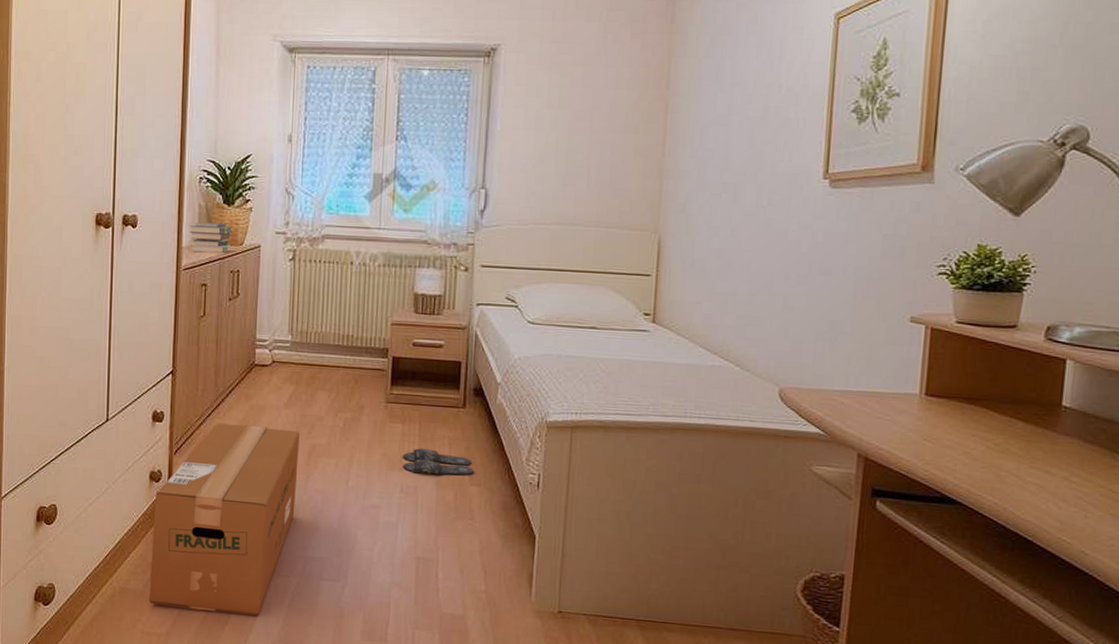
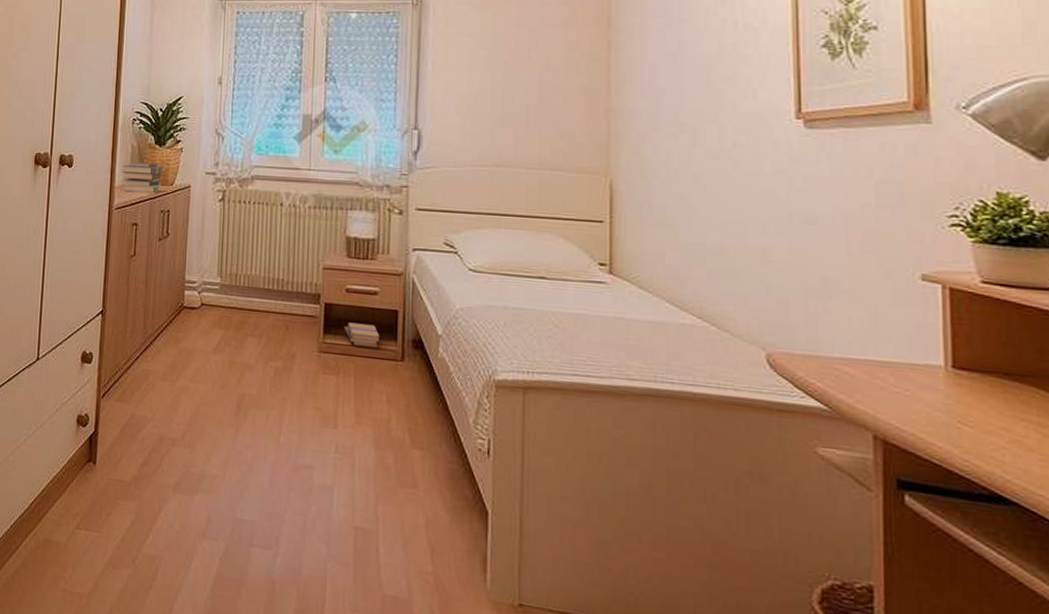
box: present [148,423,300,617] -> none [72,367,229,583]
slippers: present [402,448,474,476] -> none [337,403,416,437]
books: none [410,374,444,398] -> present [343,322,380,349]

